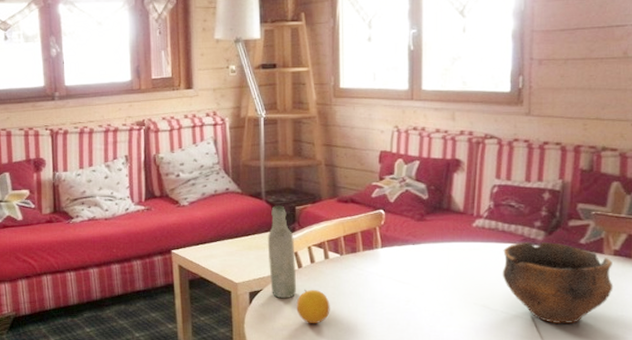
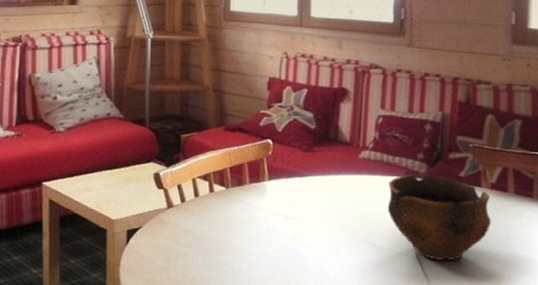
bottle: present [267,205,297,299] -> none [149,133,179,238]
fruit: present [296,289,330,324] -> none [177,226,214,266]

